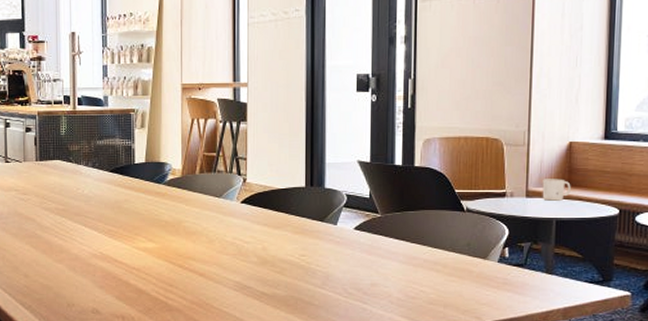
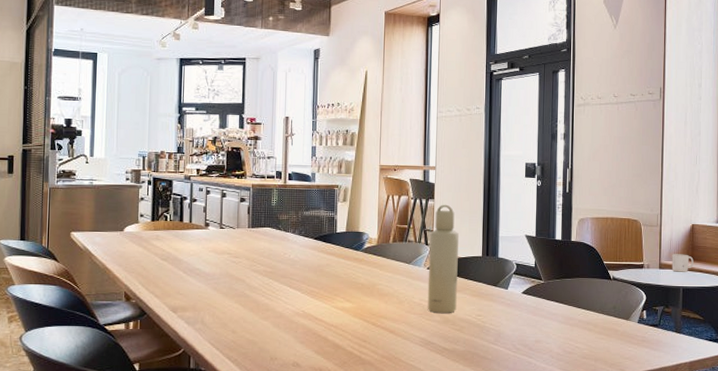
bottle: none [241,127,277,253] -> present [427,204,459,313]

